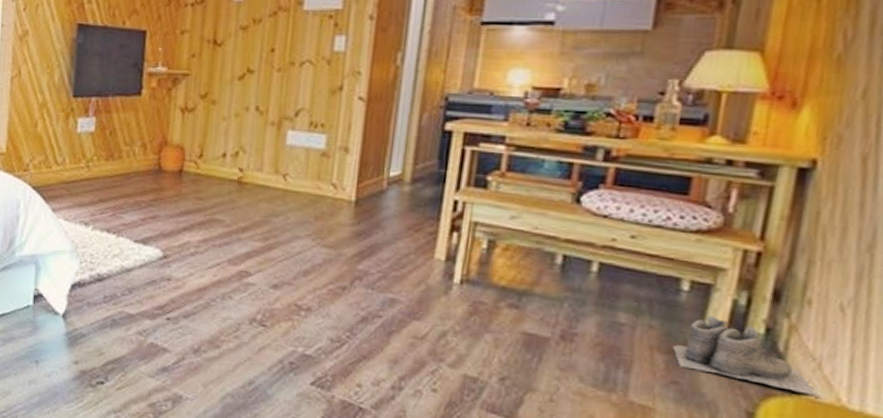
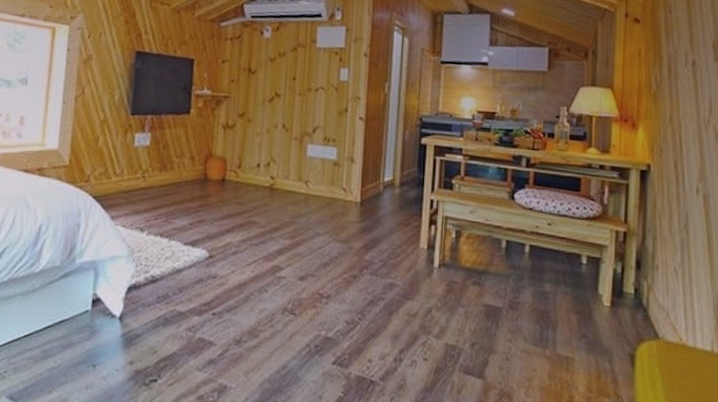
boots: present [673,316,819,396] -> none [581,282,670,338]

